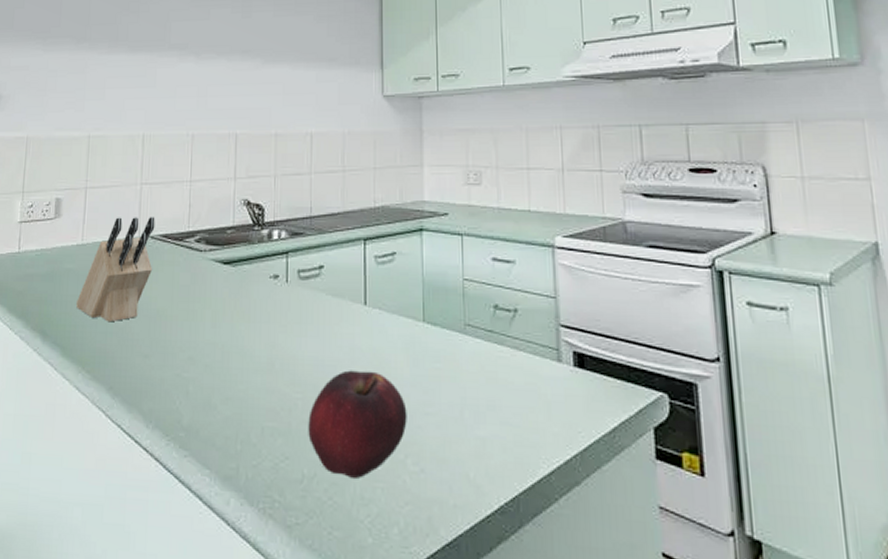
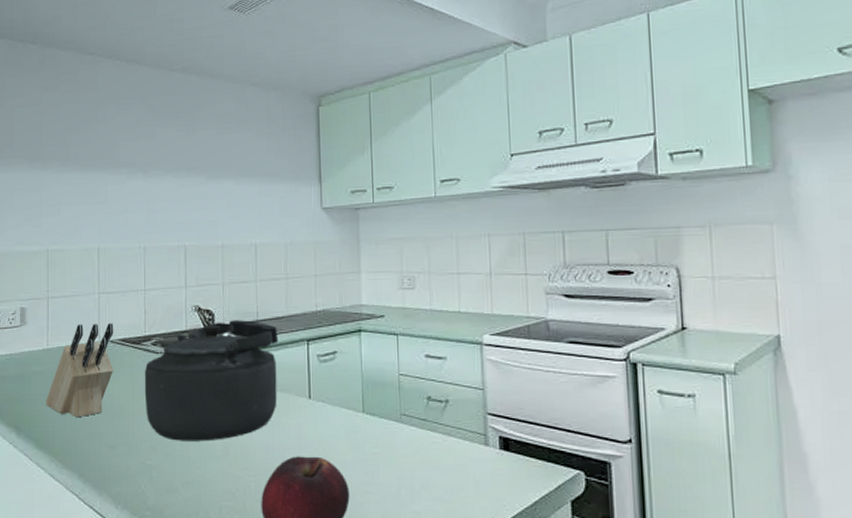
kettle: none [184,216,333,352] -> present [144,320,279,441]

